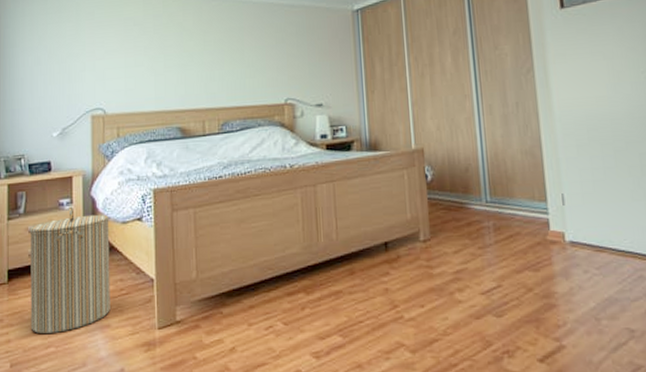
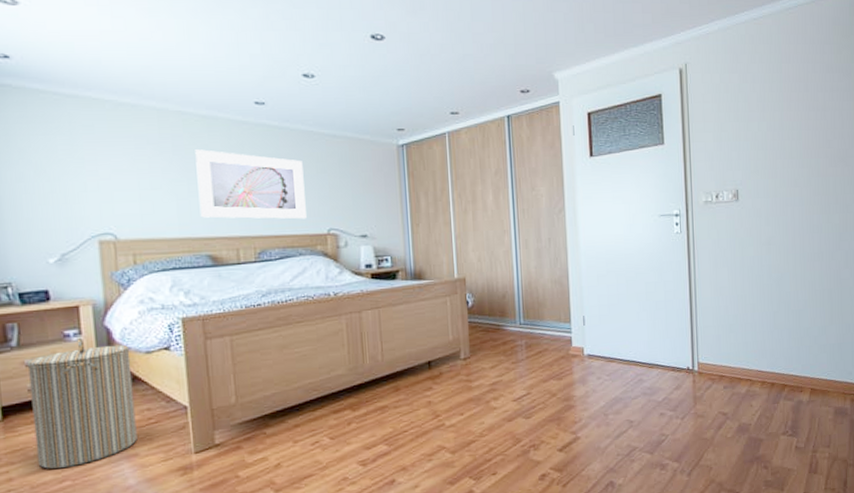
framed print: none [172,27,266,92] -> present [195,149,307,219]

